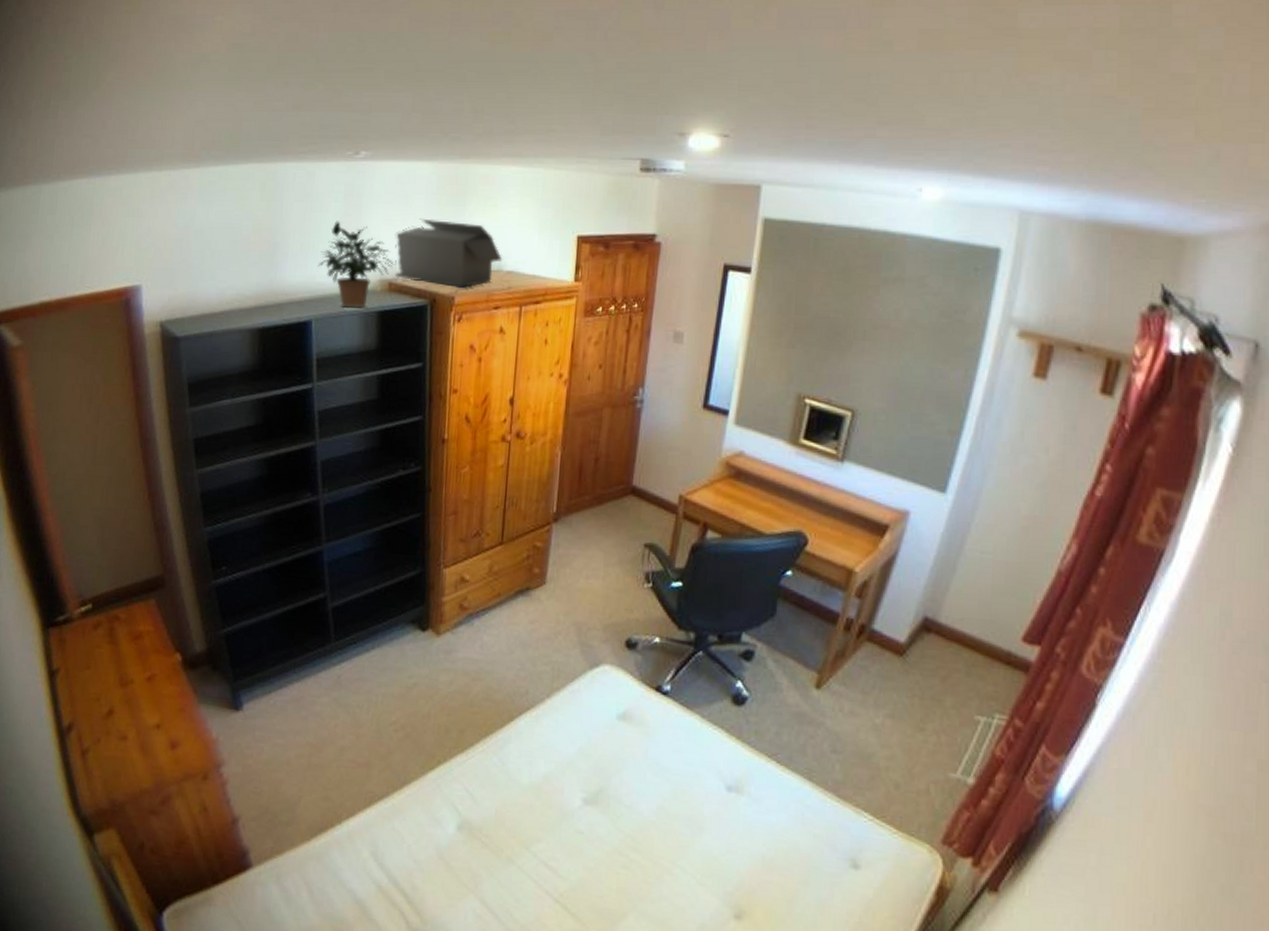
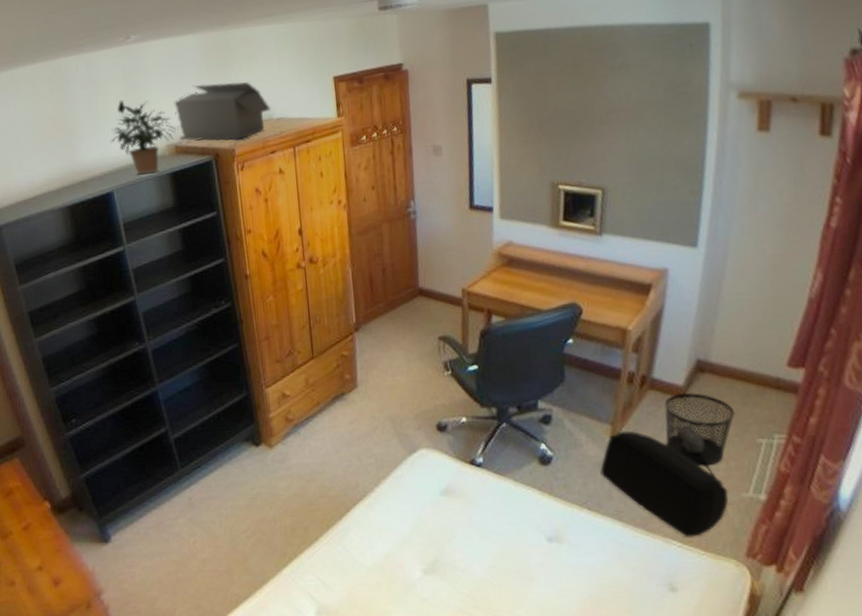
duffel bag: none [797,681,934,812] -> present [600,430,728,537]
waste bin: none [875,651,956,737] -> present [664,393,735,466]

